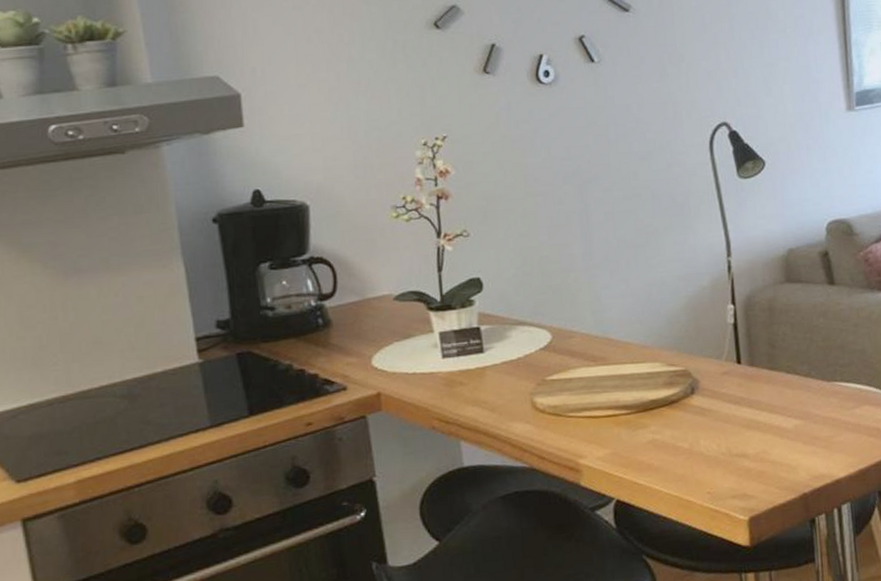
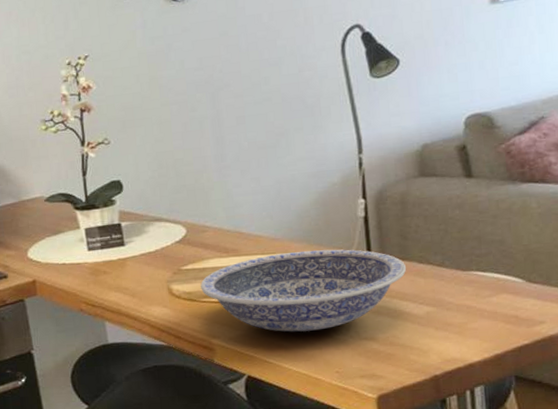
bowl: none [567,358,775,450] -> present [200,249,407,332]

